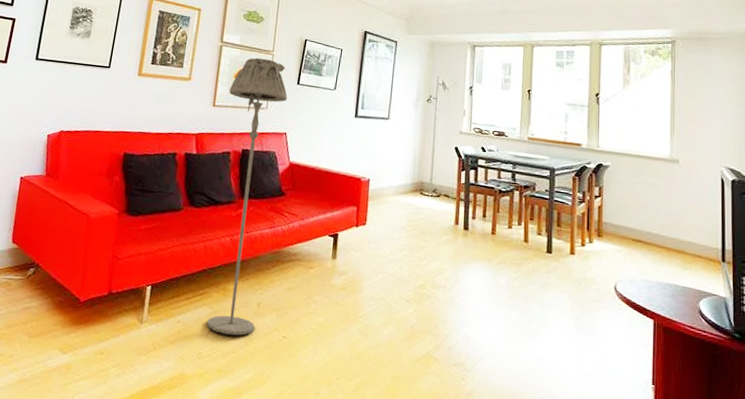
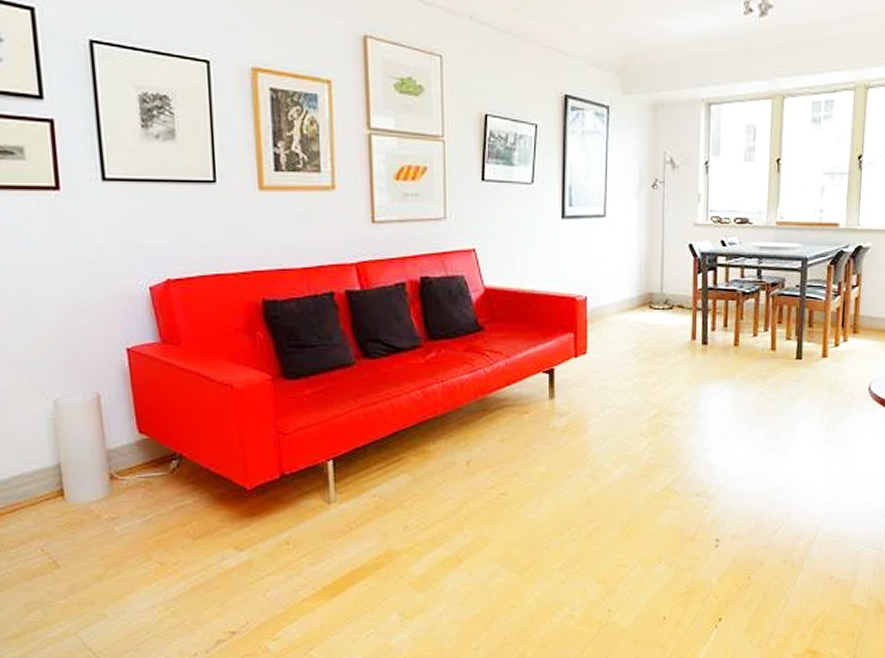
floor lamp: present [206,57,288,336] -> none [391,147,471,502]

